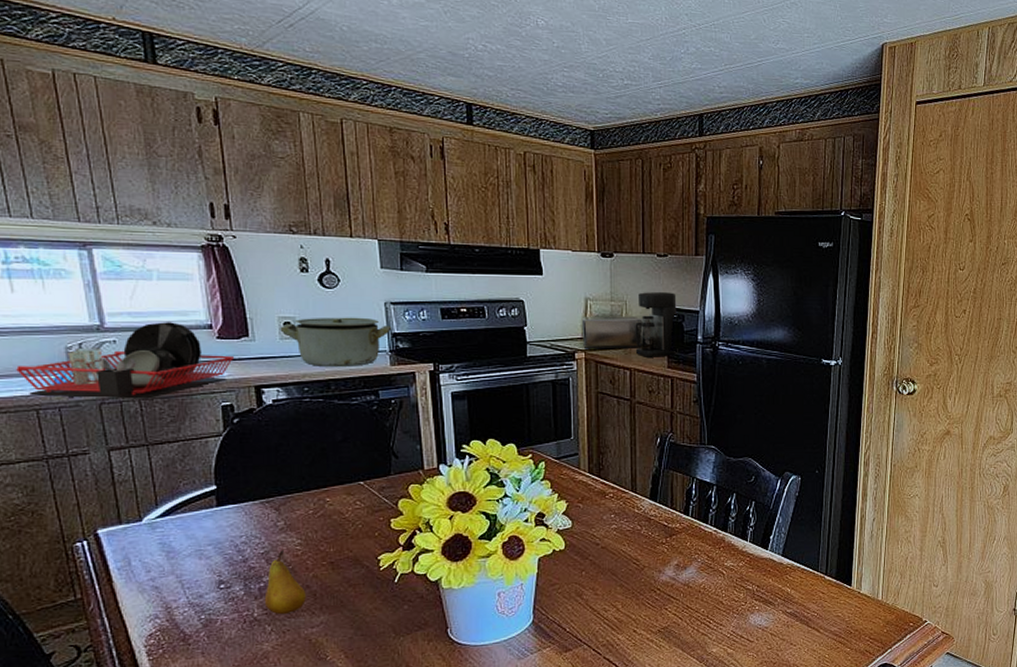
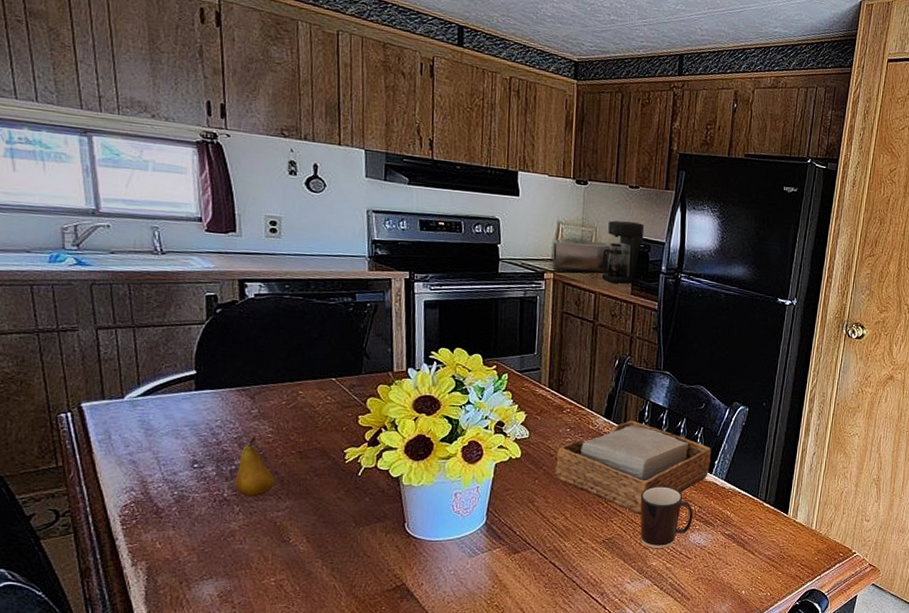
dish rack: present [16,322,235,399] -> none [14,211,222,284]
cooking pot: present [280,317,392,366] -> none [266,219,372,269]
napkin holder: none [602,500,765,599] -> present [555,420,711,514]
mug: none [694,567,752,635] -> present [640,486,694,549]

